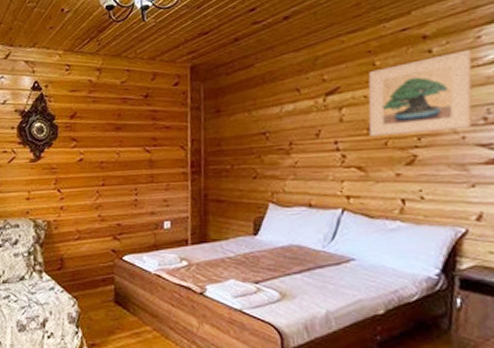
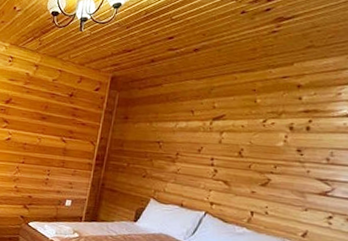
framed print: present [368,49,473,136] -> none [239,102,332,165]

